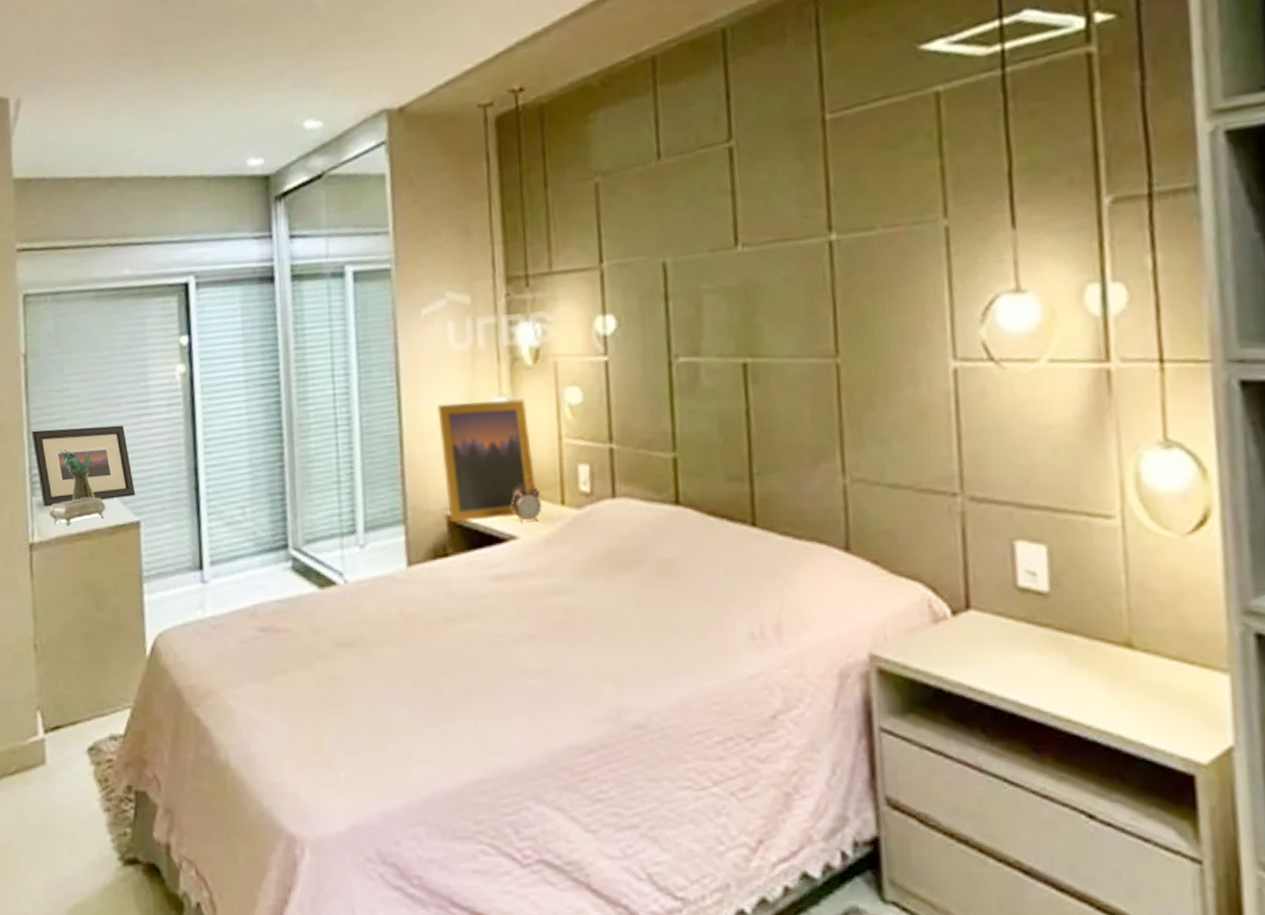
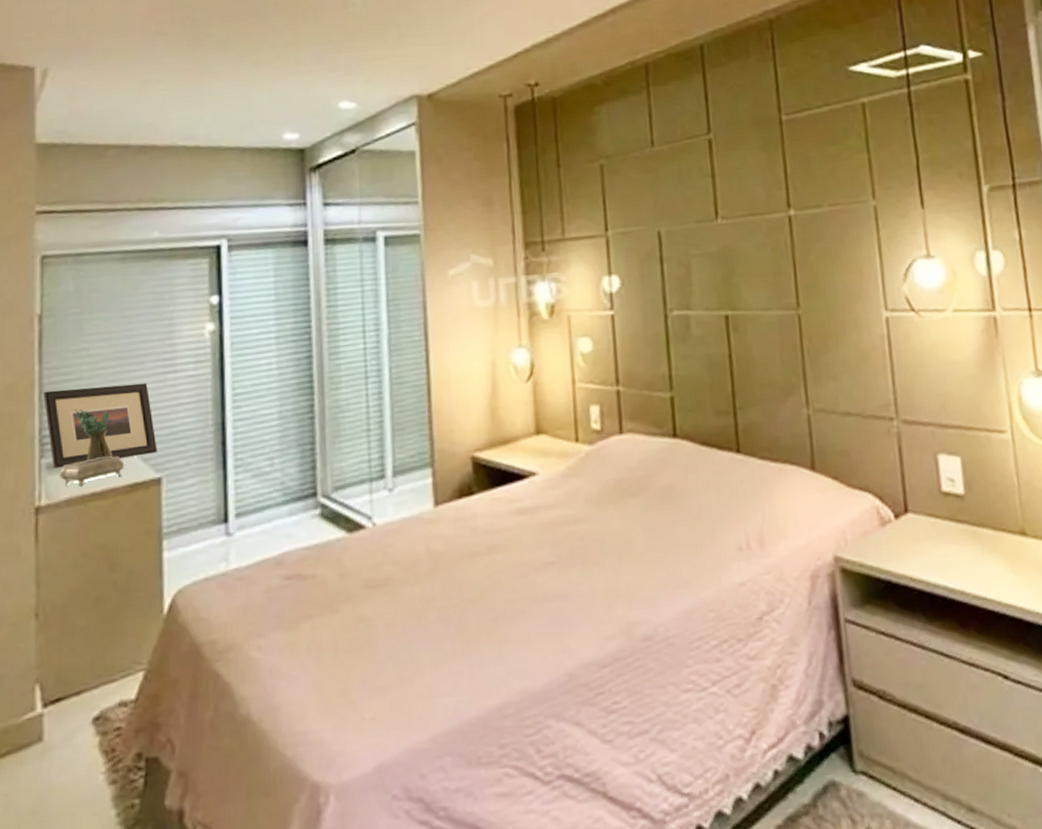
picture frame: present [436,399,537,523] -> none [462,349,554,464]
alarm clock: present [512,483,541,523] -> none [532,424,558,460]

